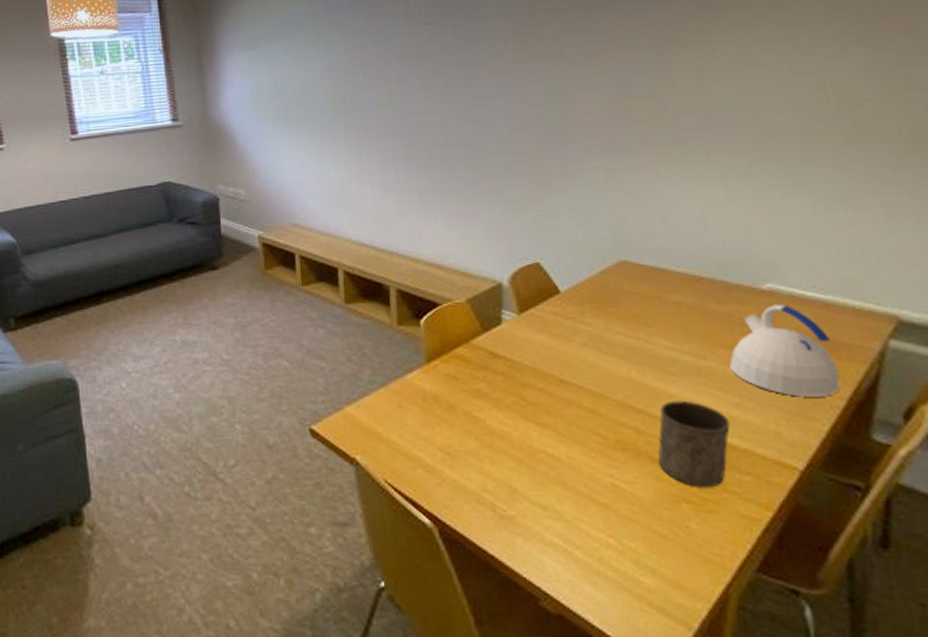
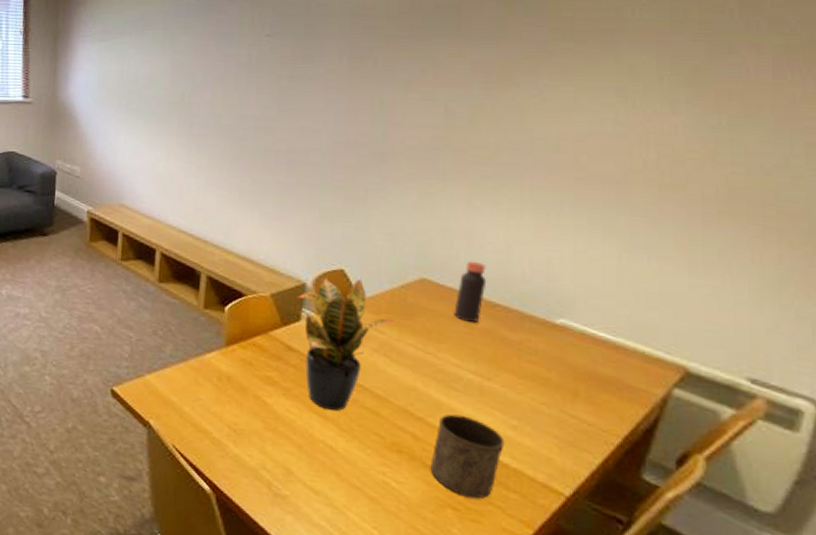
potted plant: none [494,271,599,415] -> present [297,278,394,411]
bottle: none [658,235,688,301] -> present [454,261,487,323]
kettle: present [729,304,841,397] -> none [512,339,618,432]

